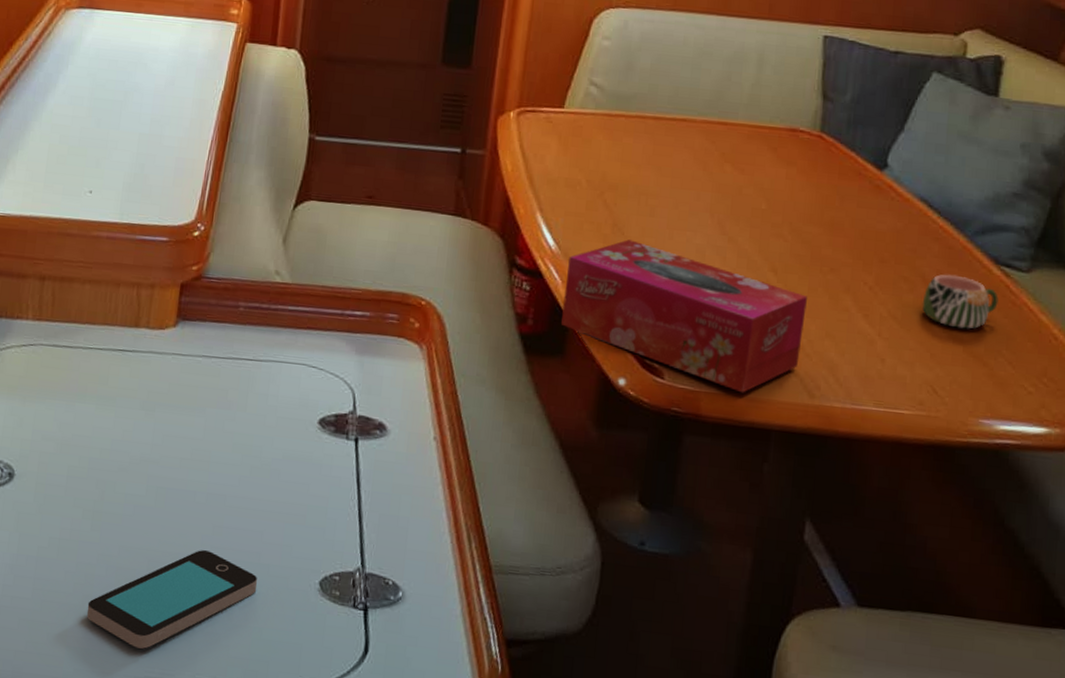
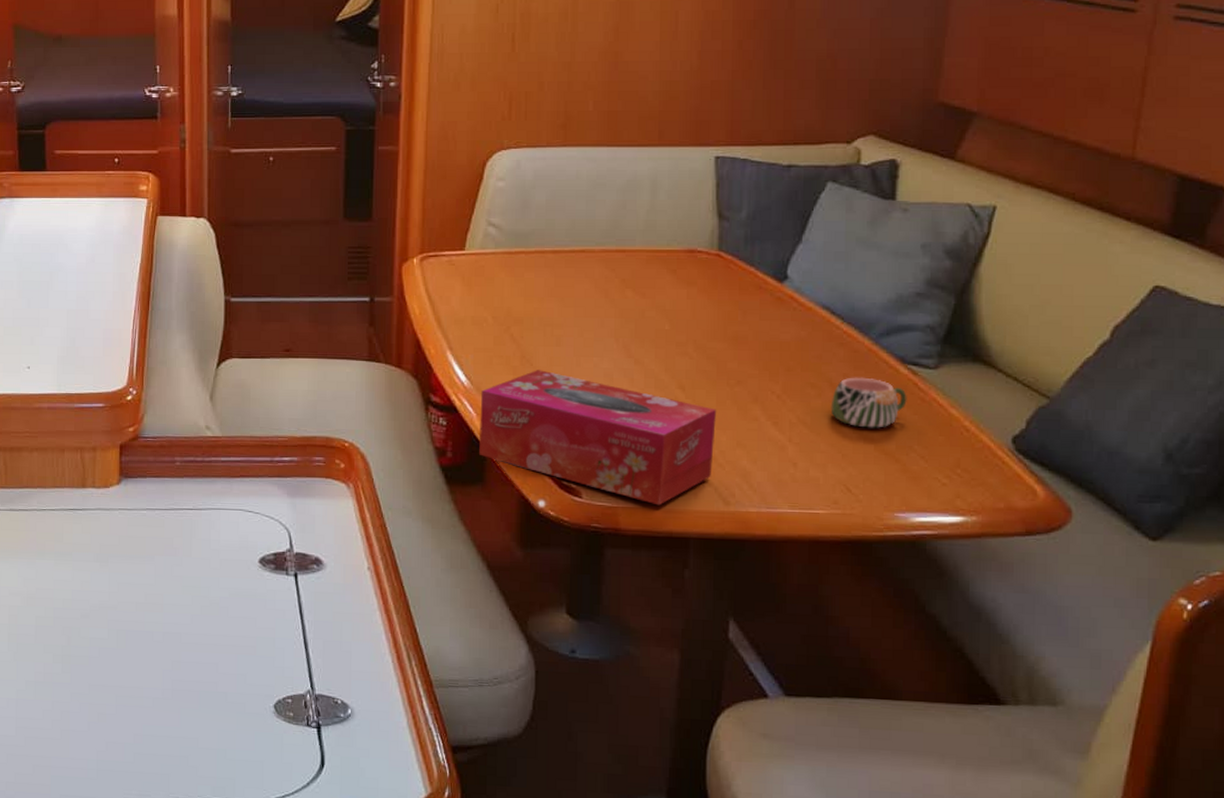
smartphone: present [86,550,257,649] -> none [66,683,218,774]

